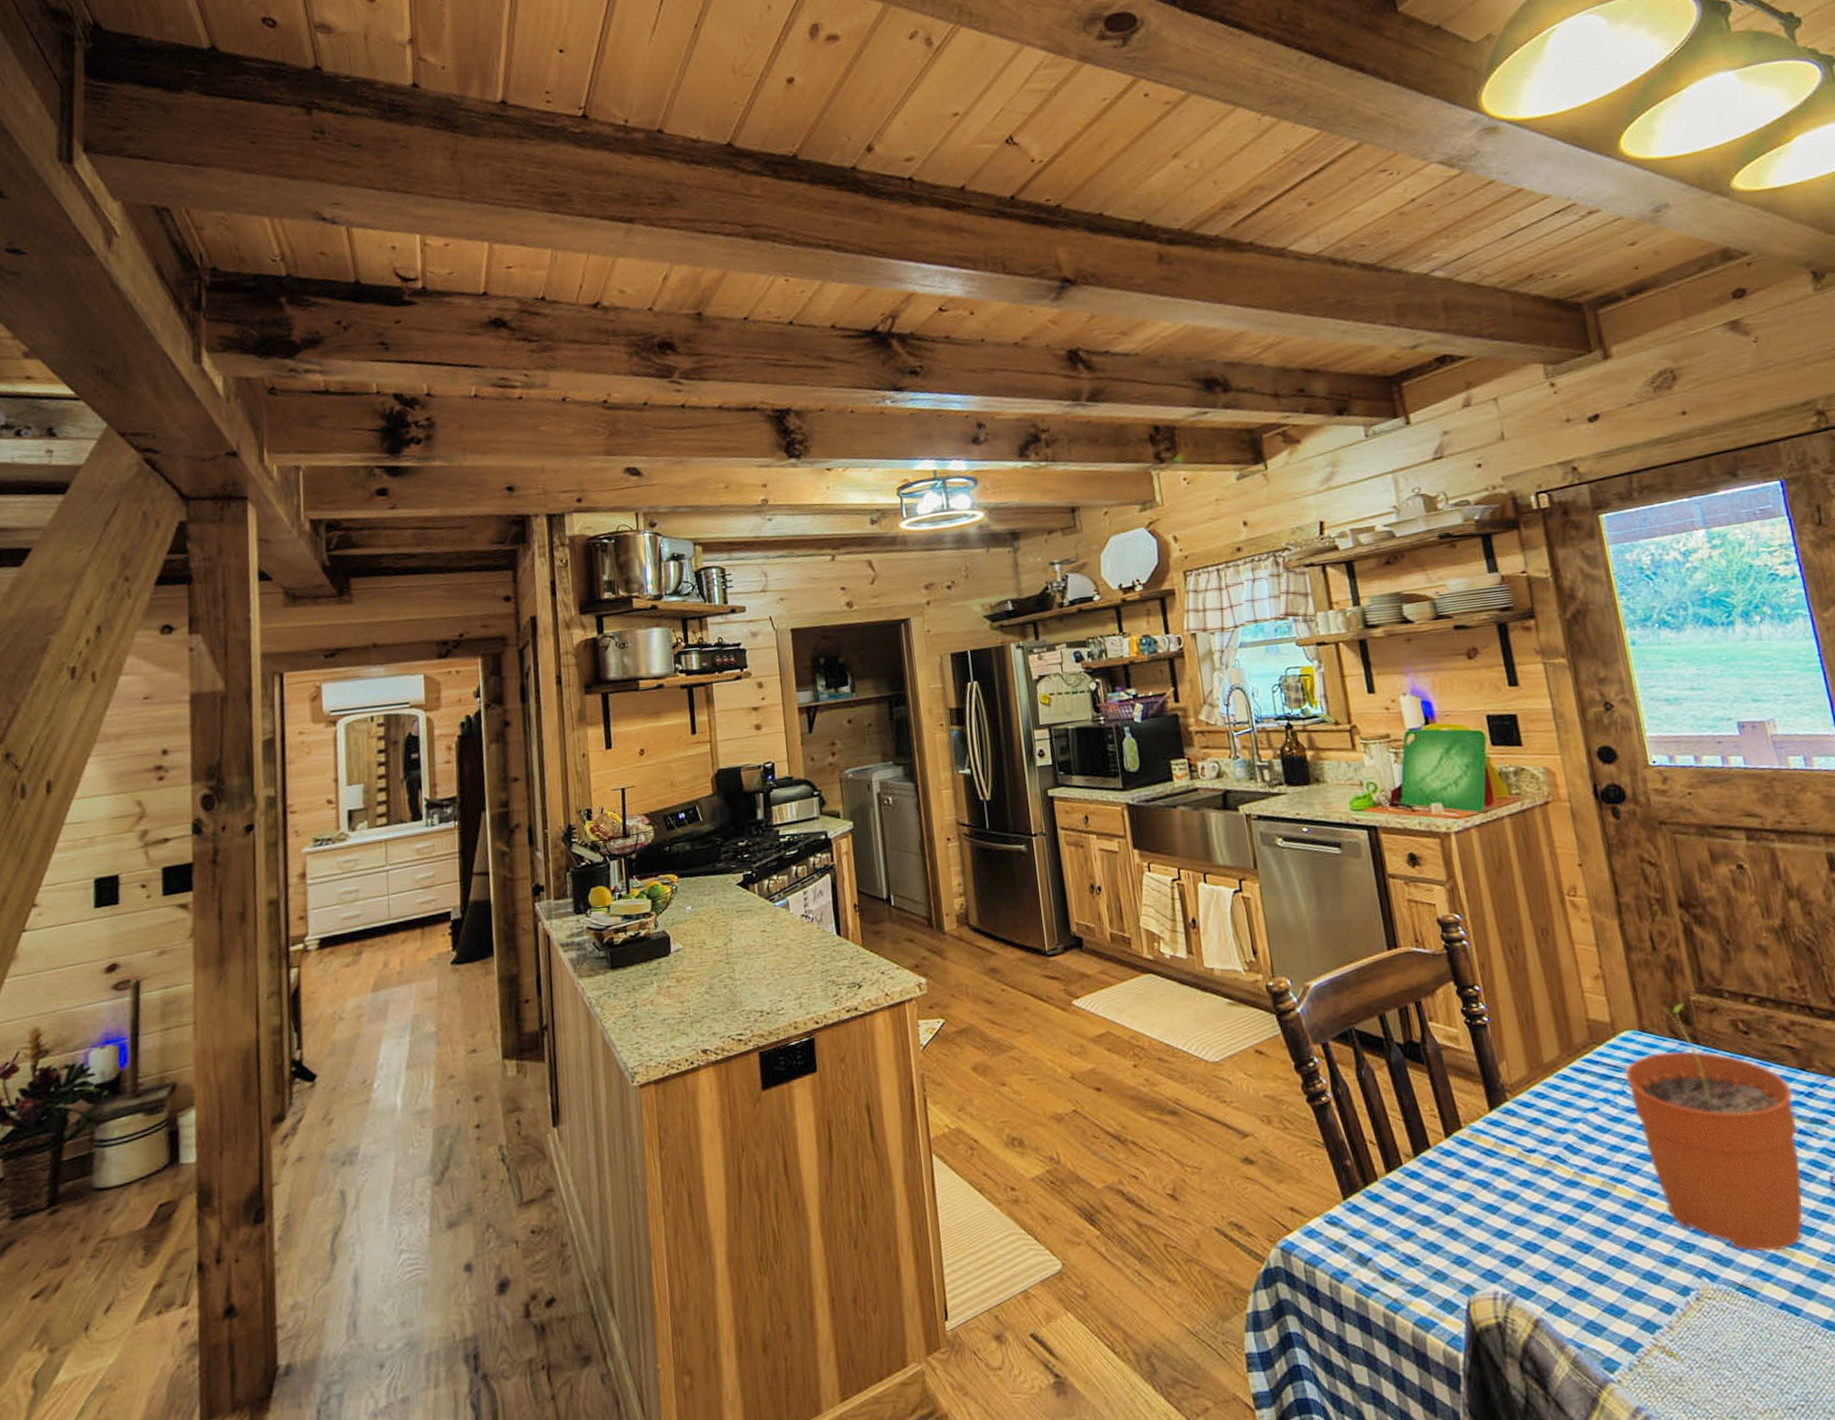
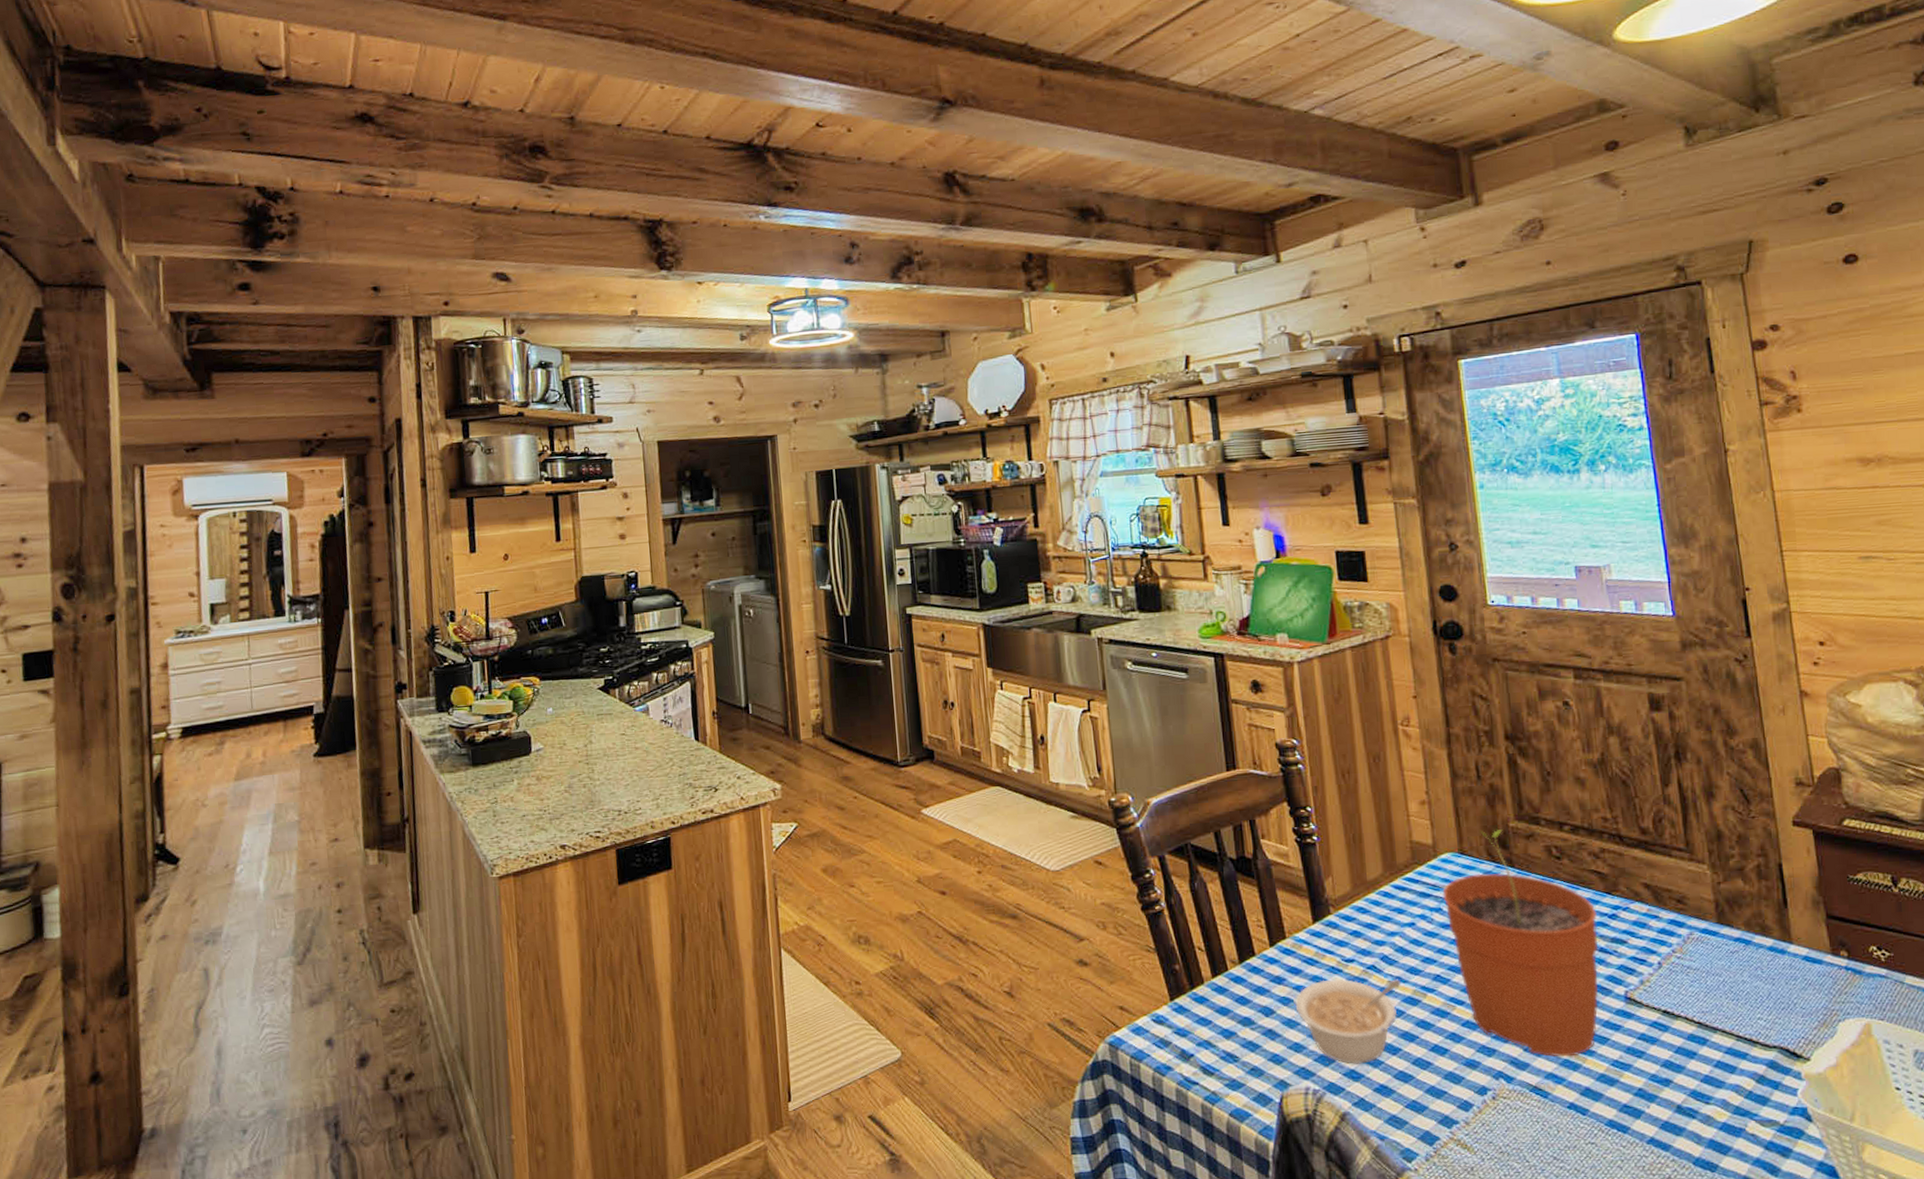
legume: none [1476,1169,1588,1265] -> present [1295,978,1401,1064]

